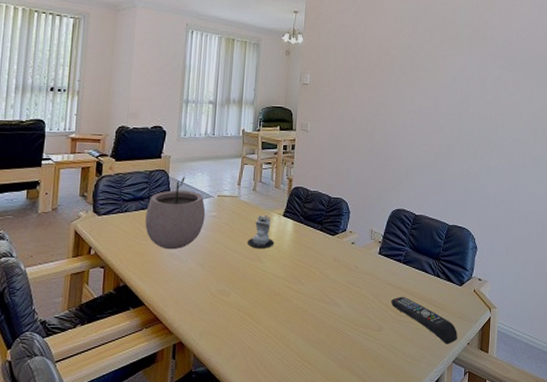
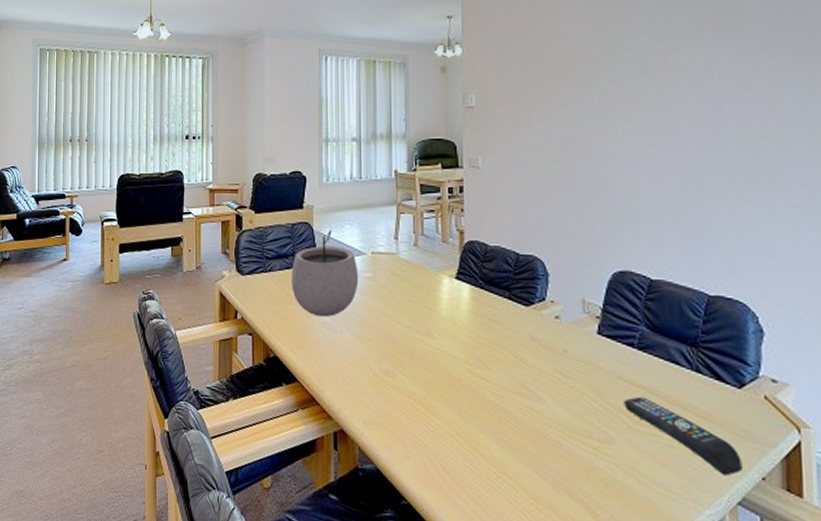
candle: present [247,215,275,248] -> none [412,277,448,320]

